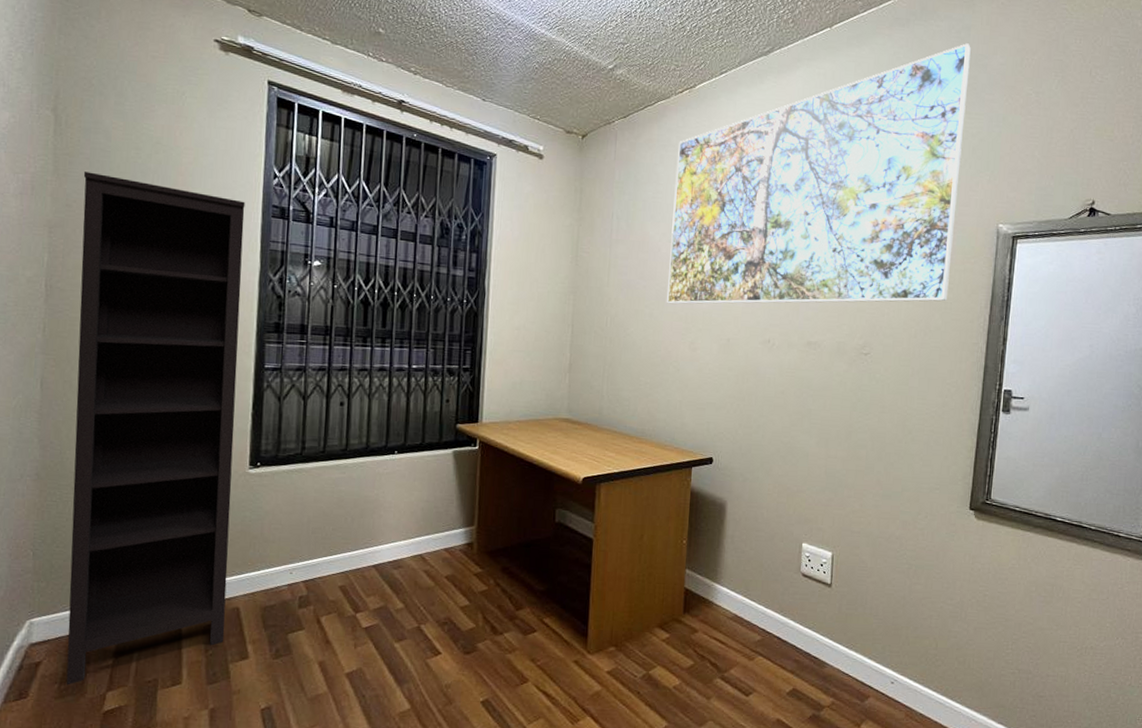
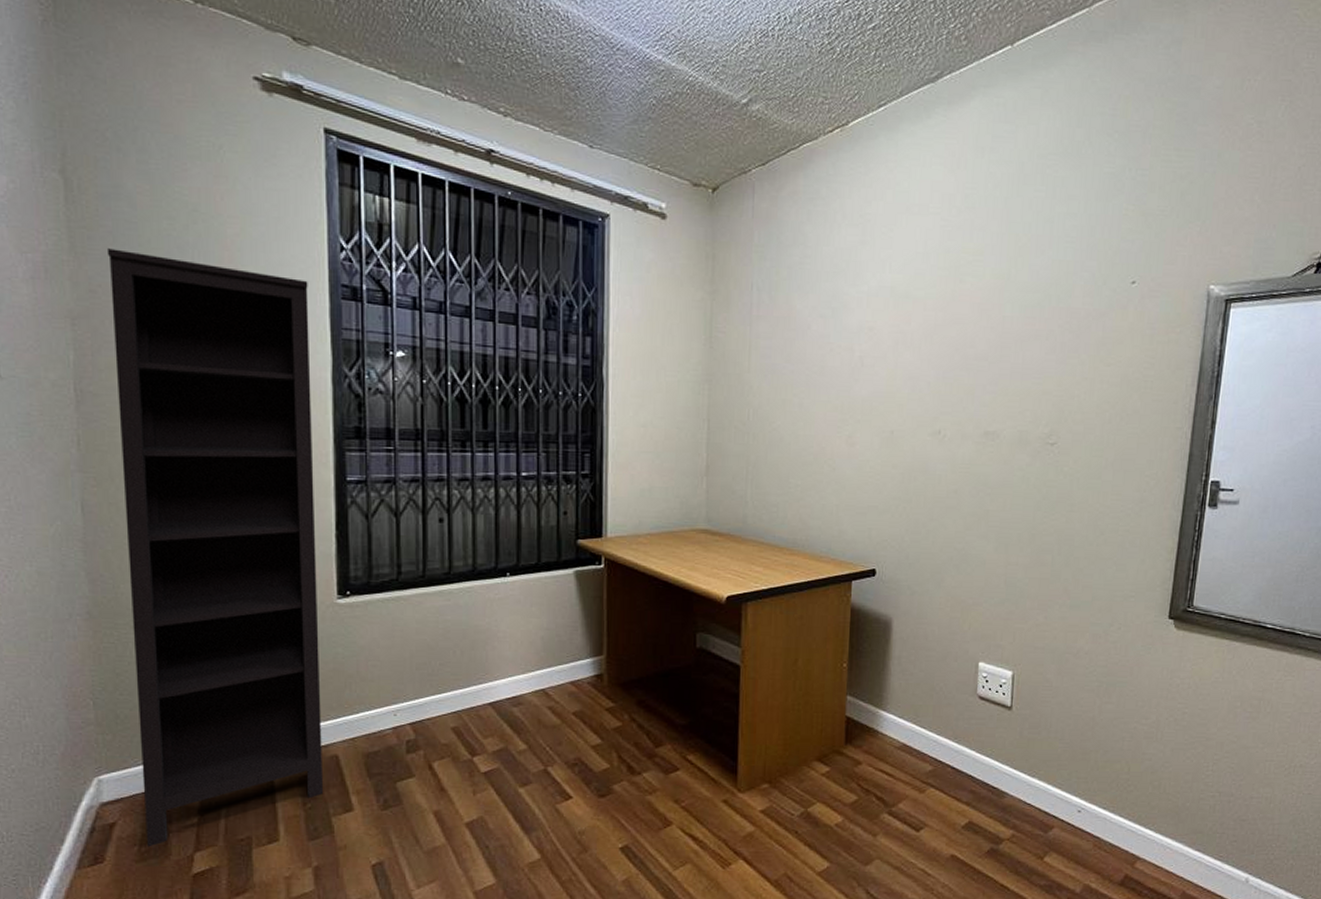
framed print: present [666,43,971,304] -> none [818,61,1182,392]

